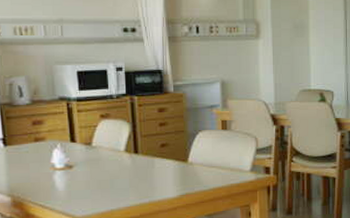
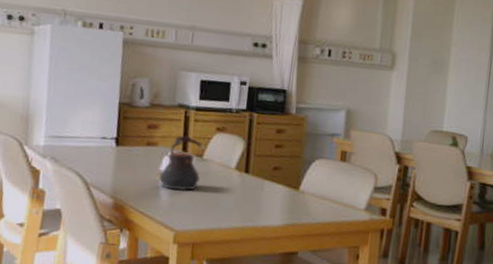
teapot: none [52,126,93,180] -> present [159,135,206,191]

